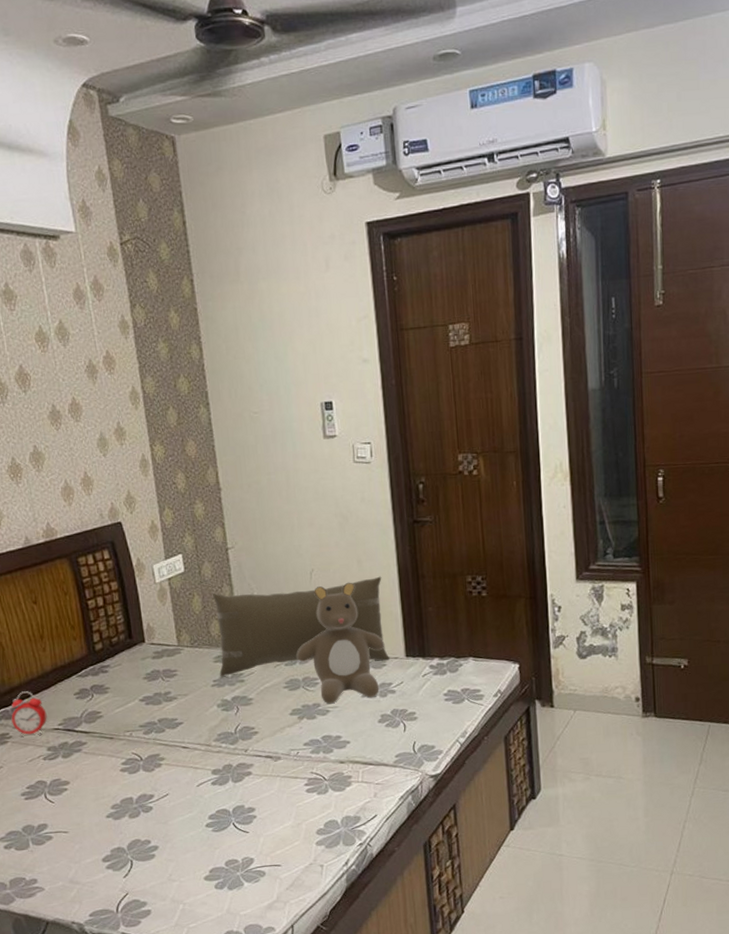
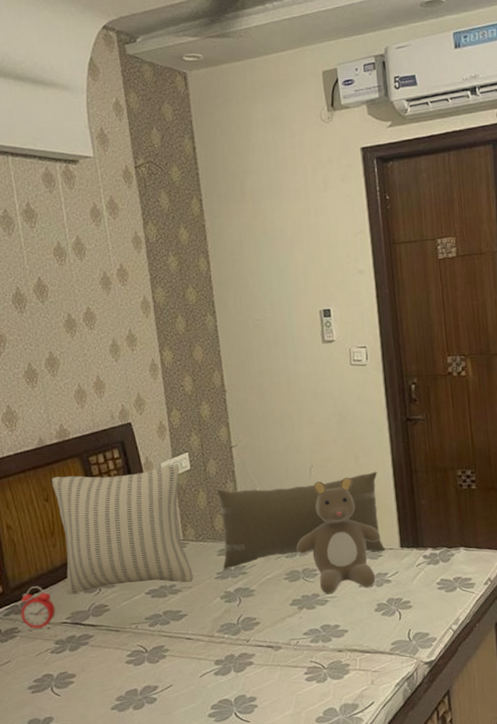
pillow: none [39,566,190,701] -> present [51,464,194,595]

